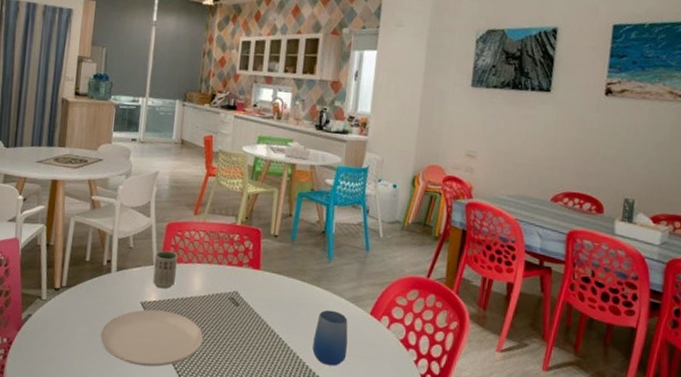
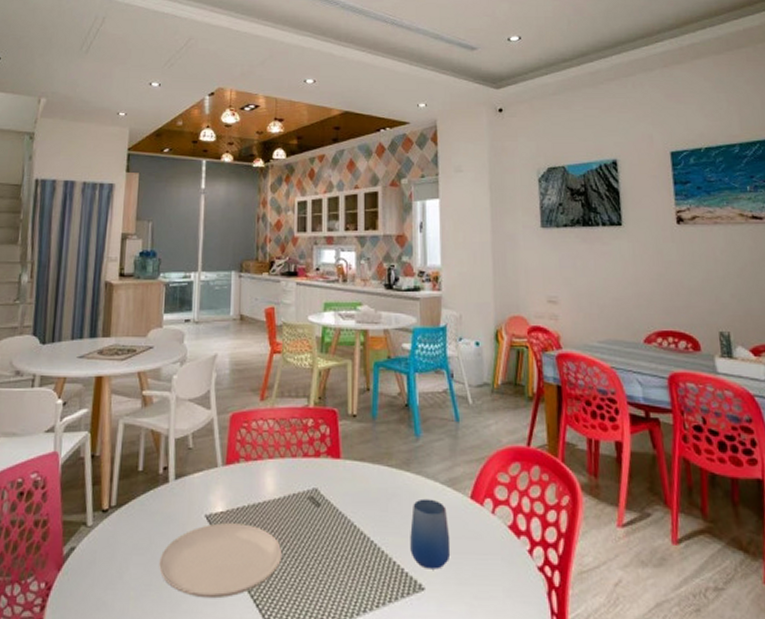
cup: present [153,250,177,289] -> none [218,447,245,496]

